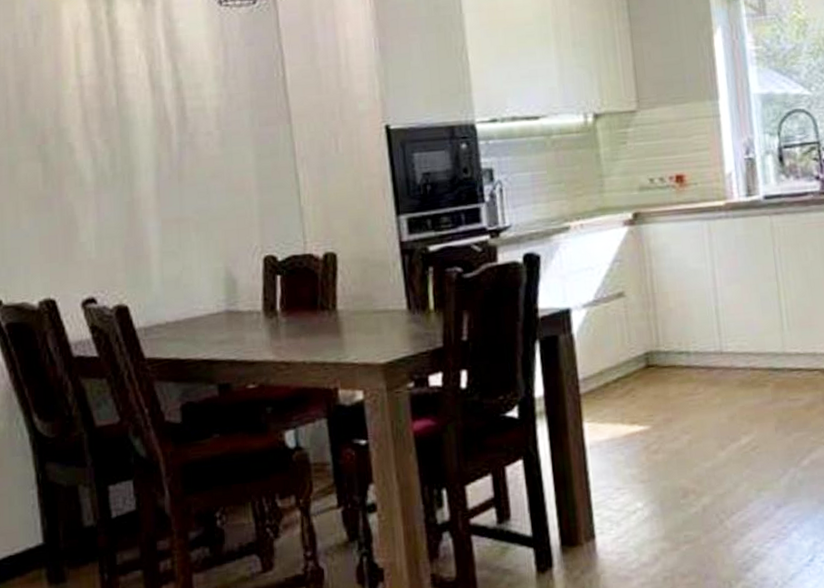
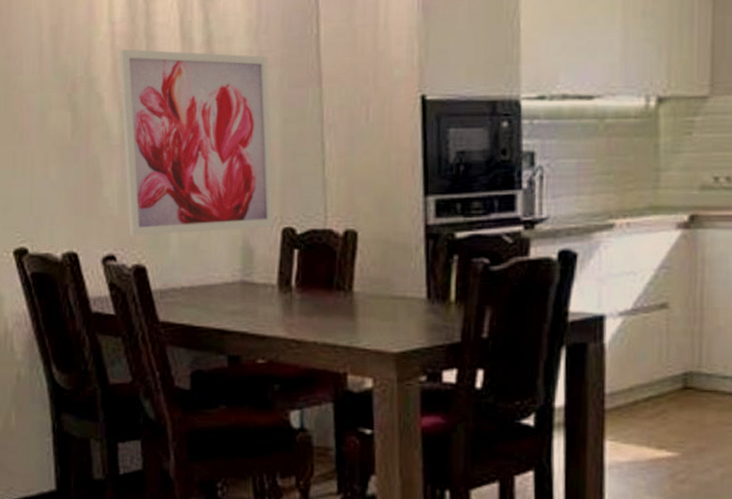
wall art: none [88,98,255,278] -> present [119,49,274,236]

